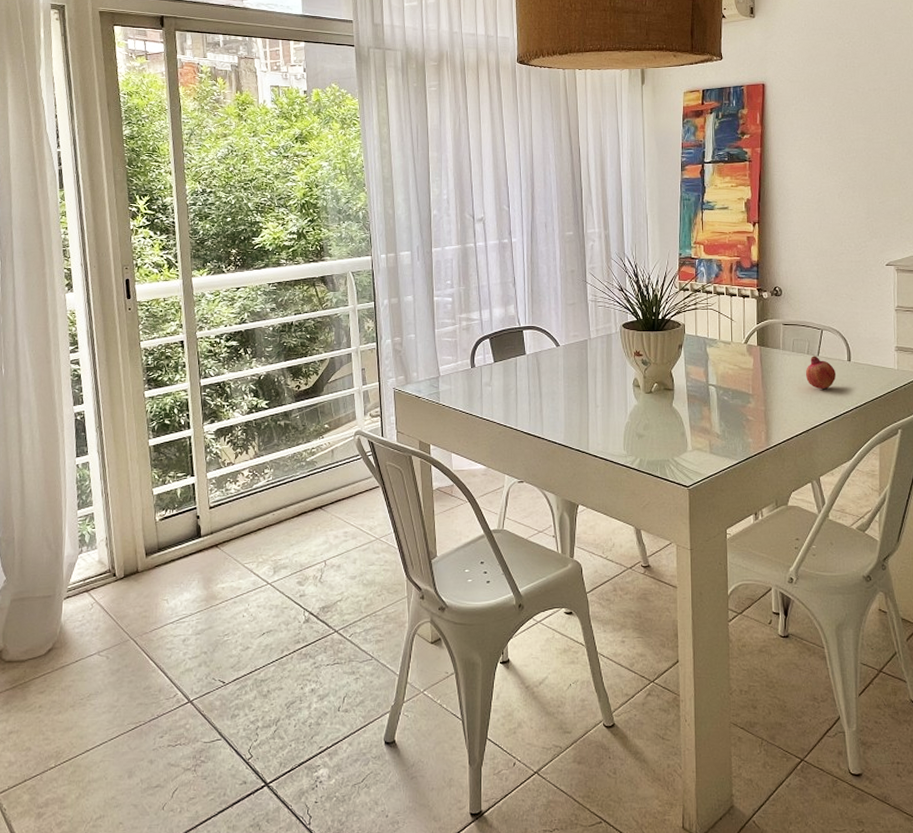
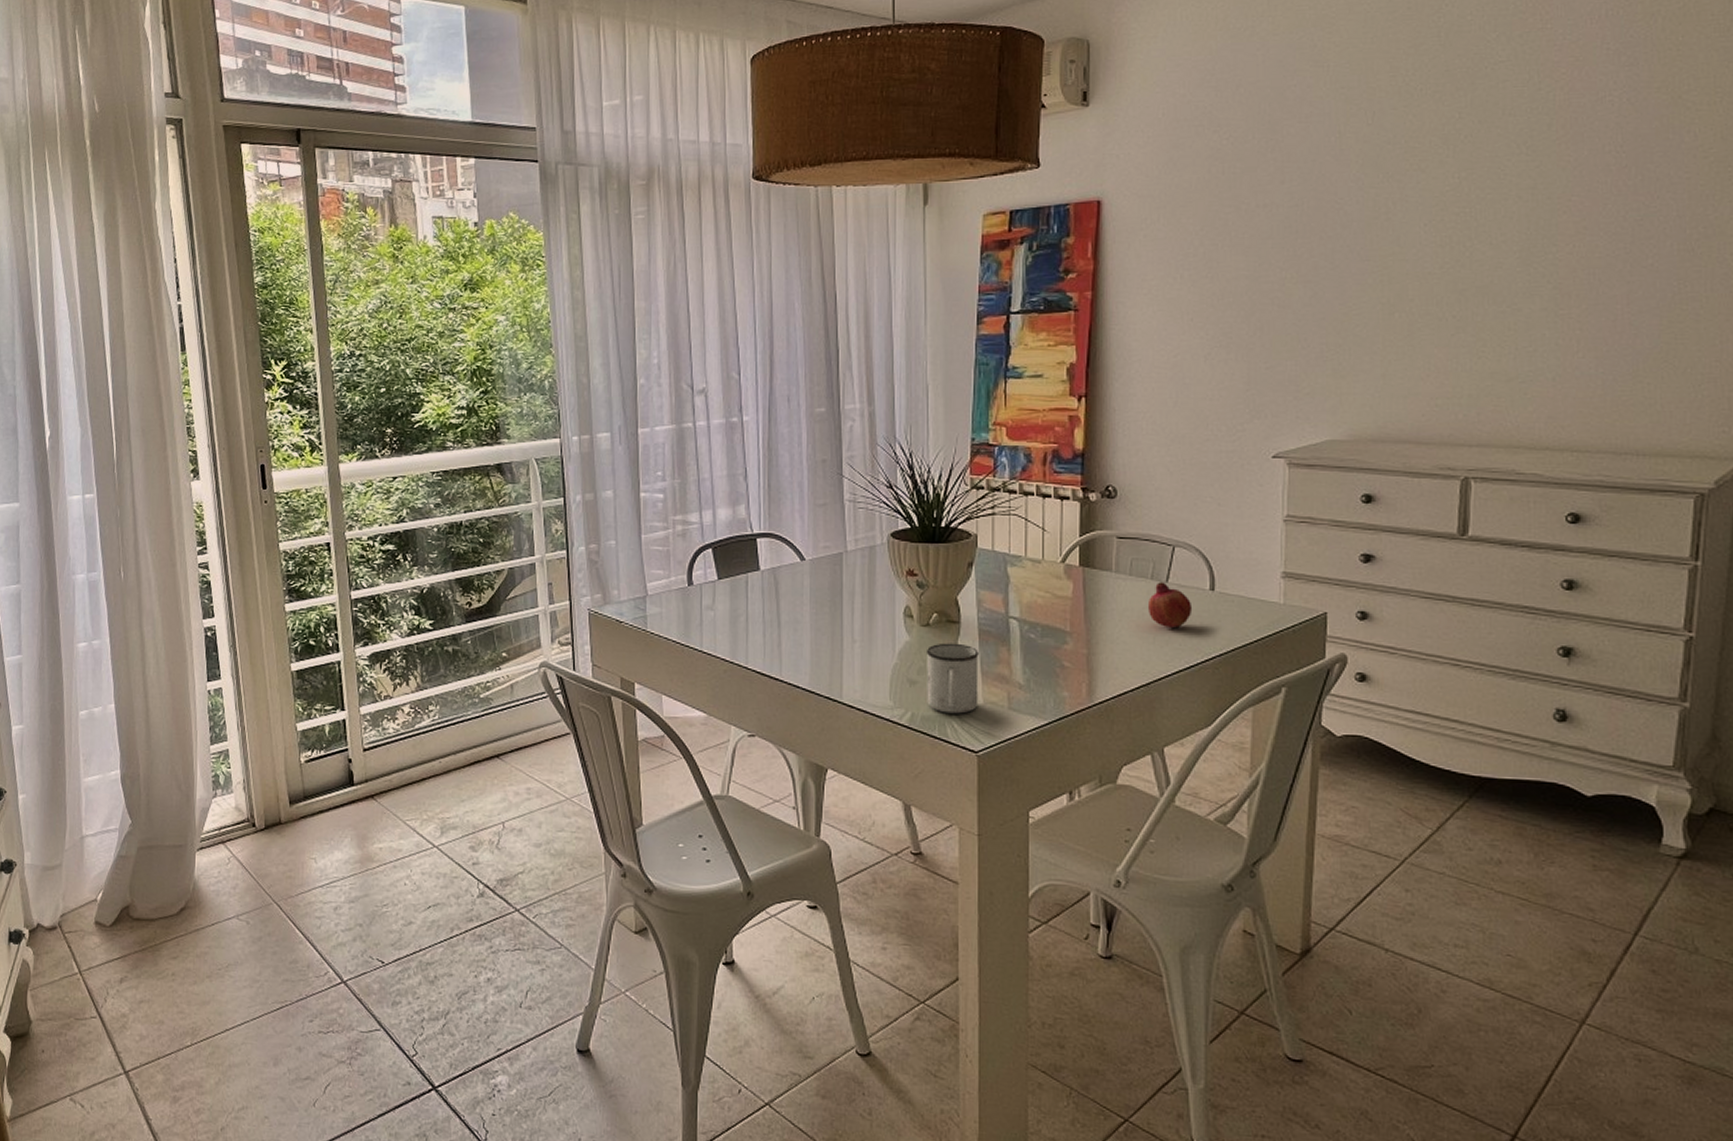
mug: none [649,405,688,458] -> present [926,643,979,714]

